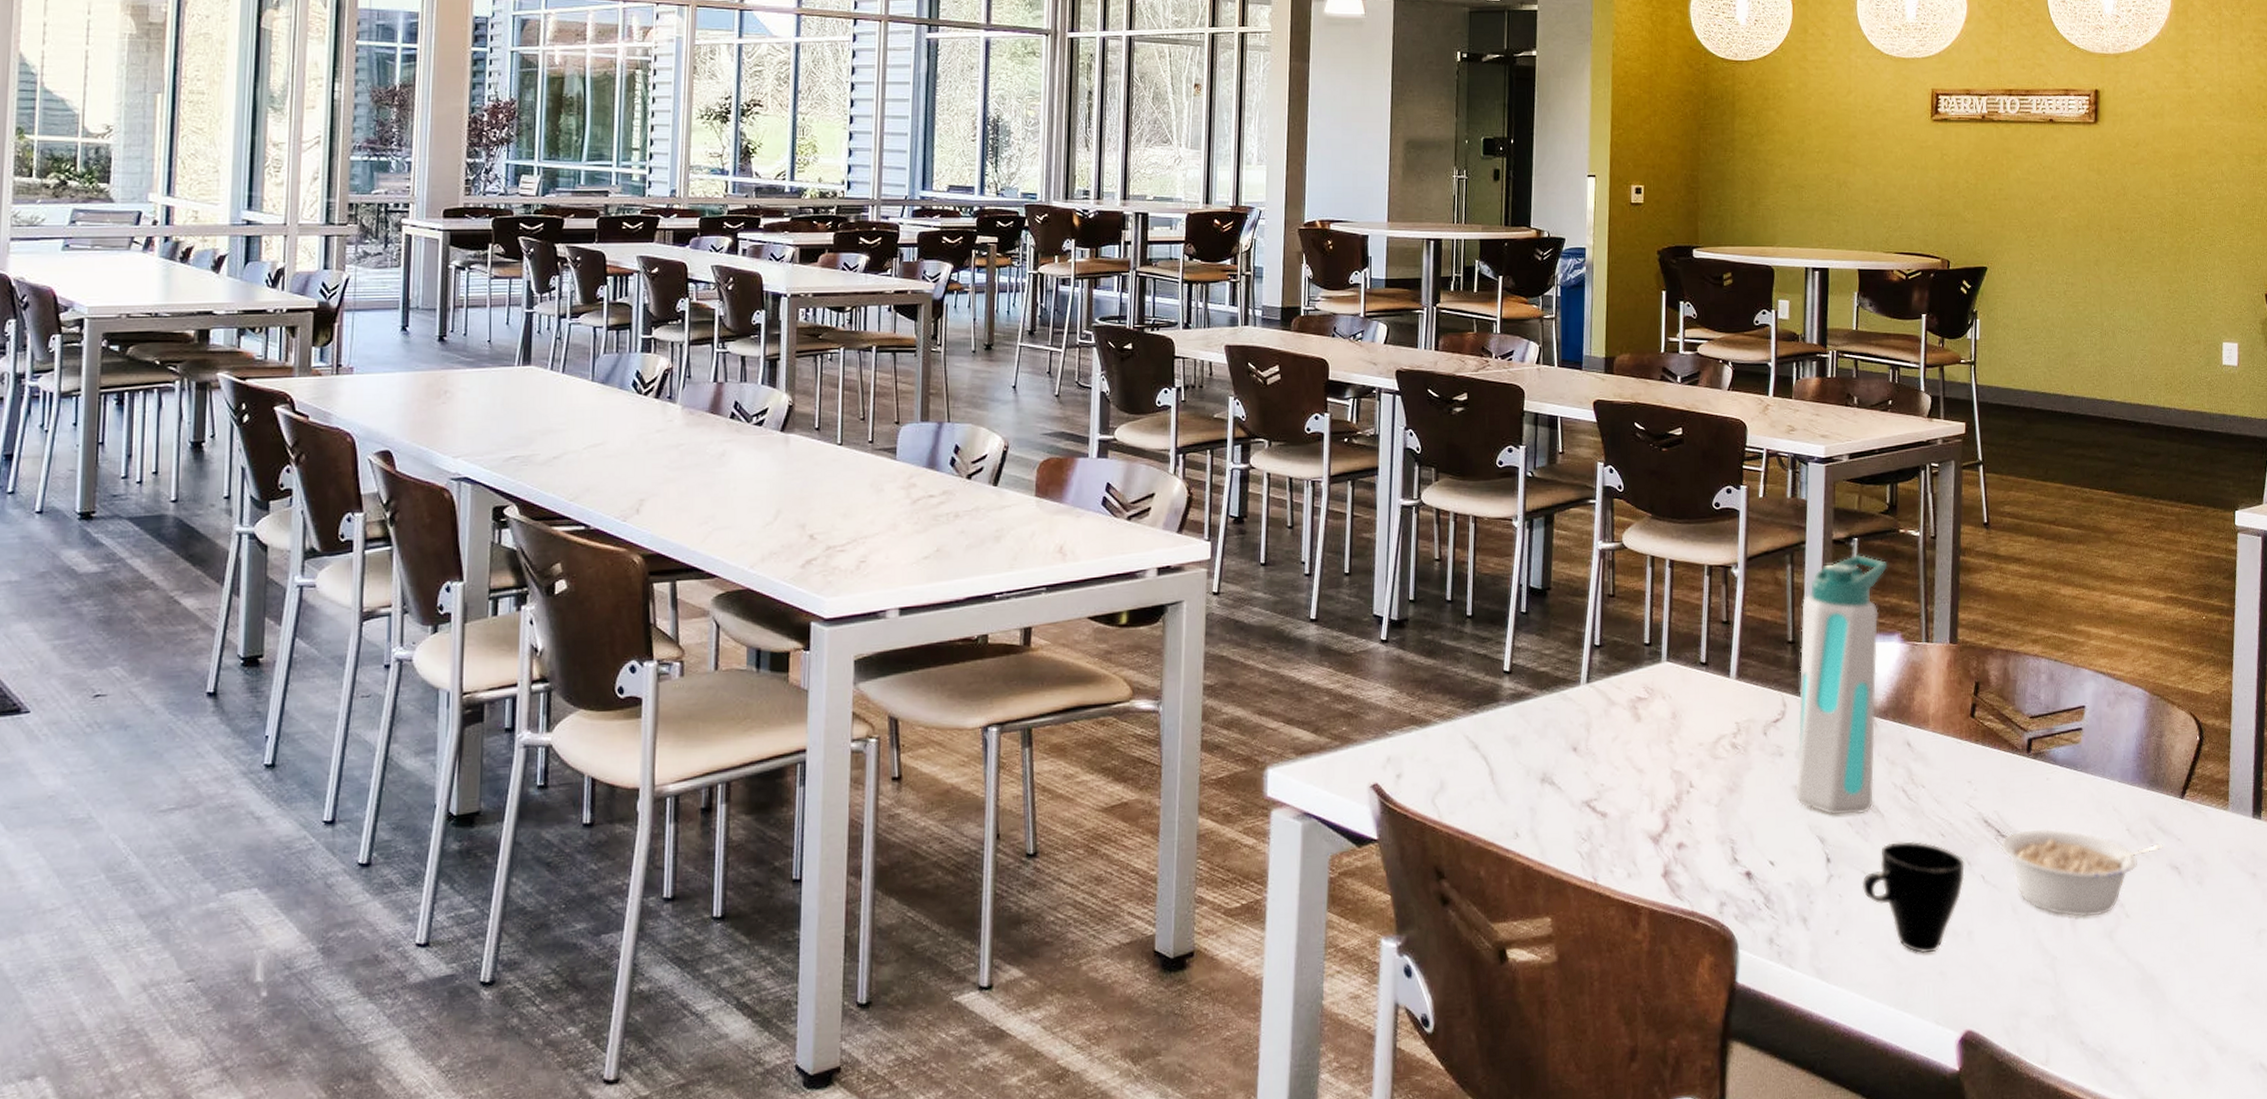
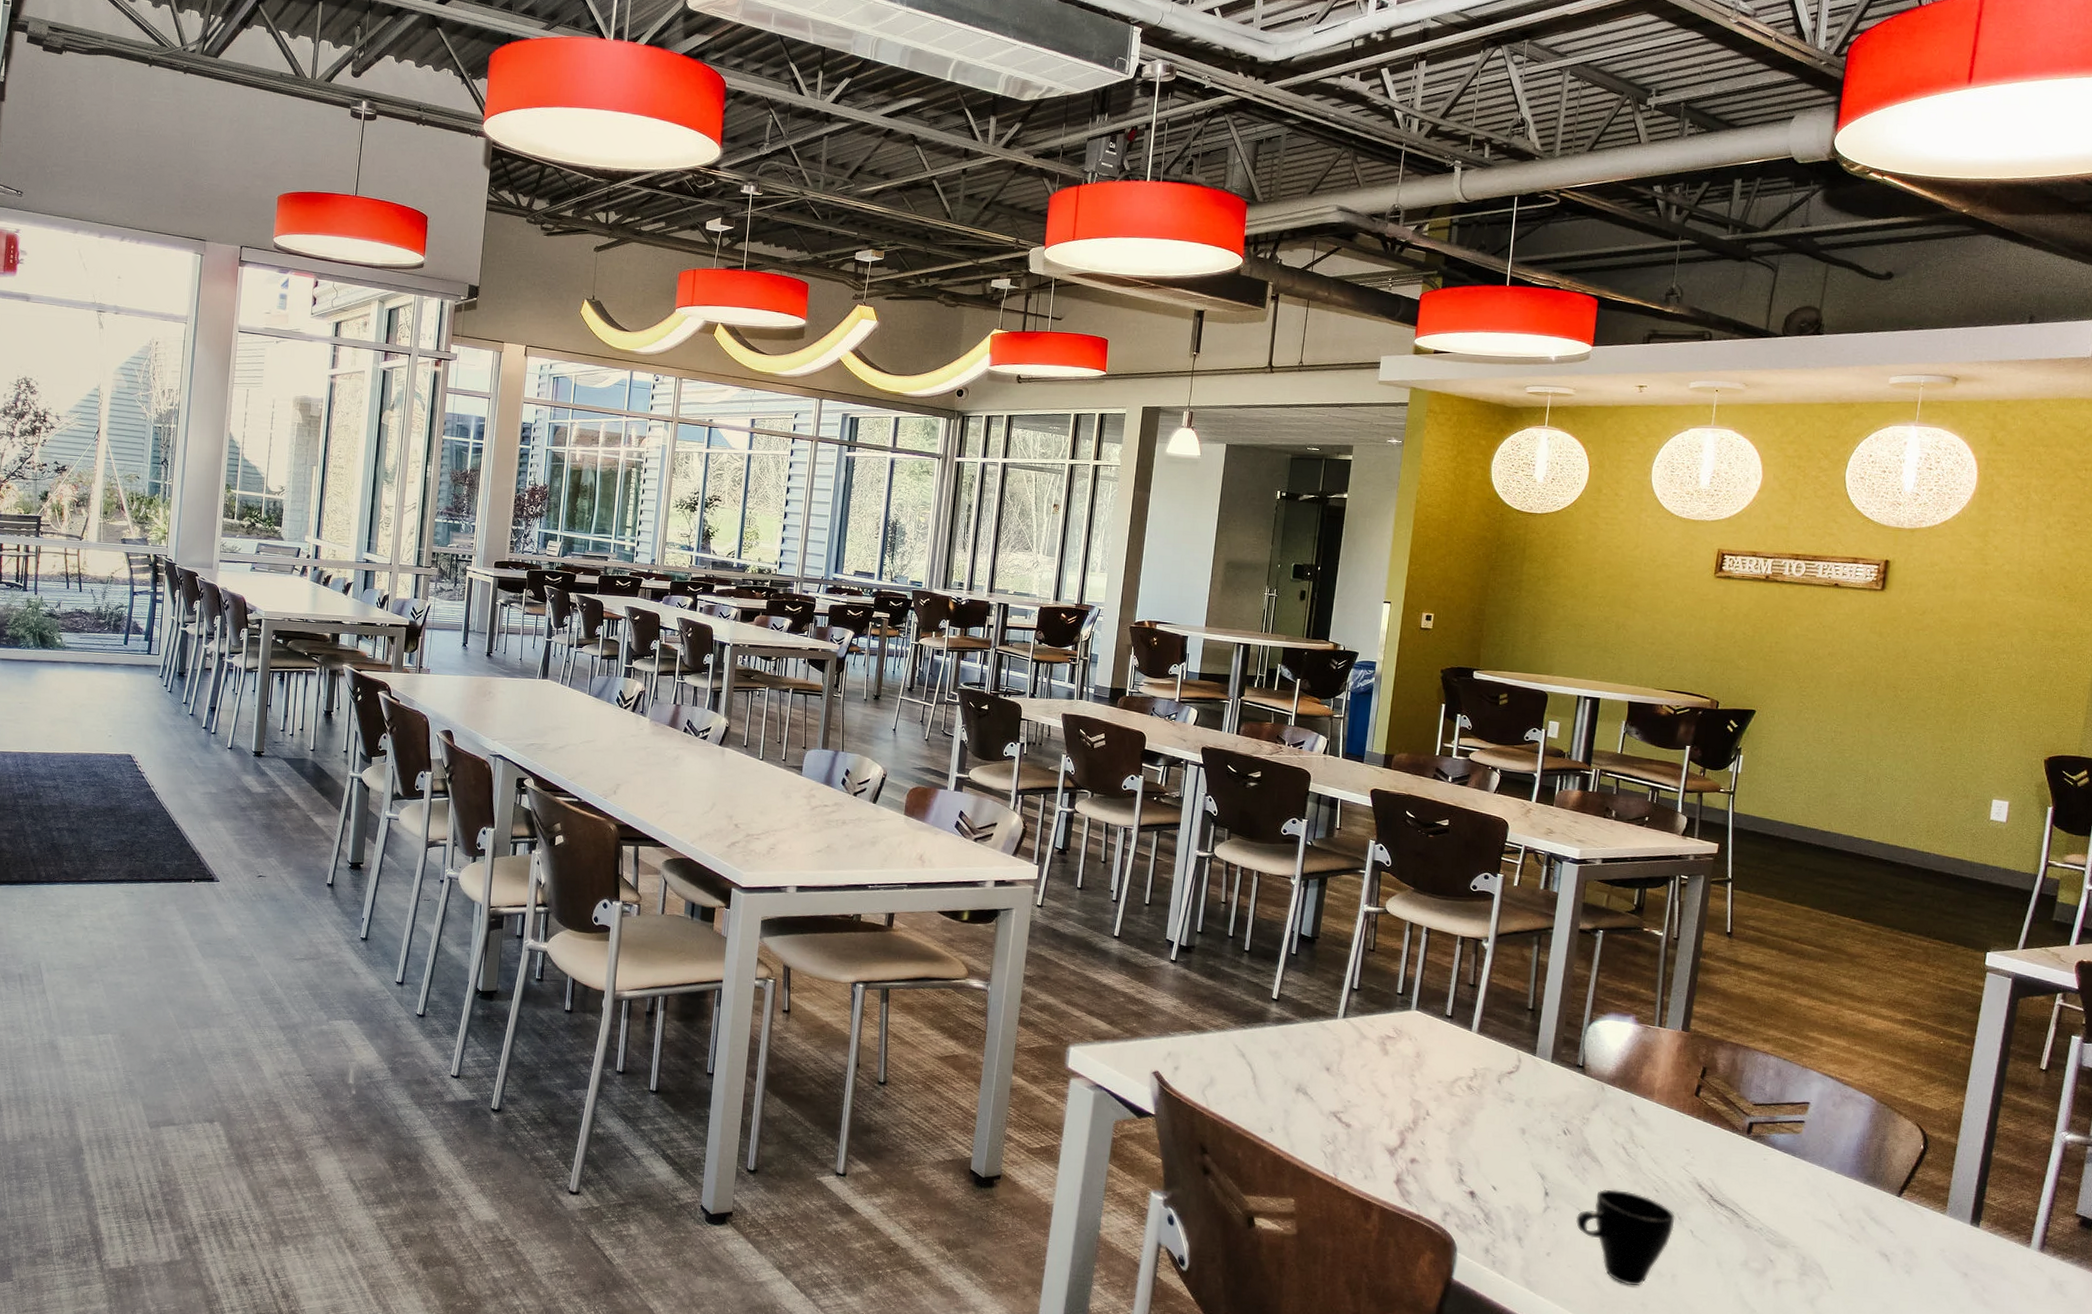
water bottle: present [1795,554,1888,816] -> none [1522,944,1629,1161]
legume: present [2001,828,2163,917] -> none [1712,1199,1874,1283]

